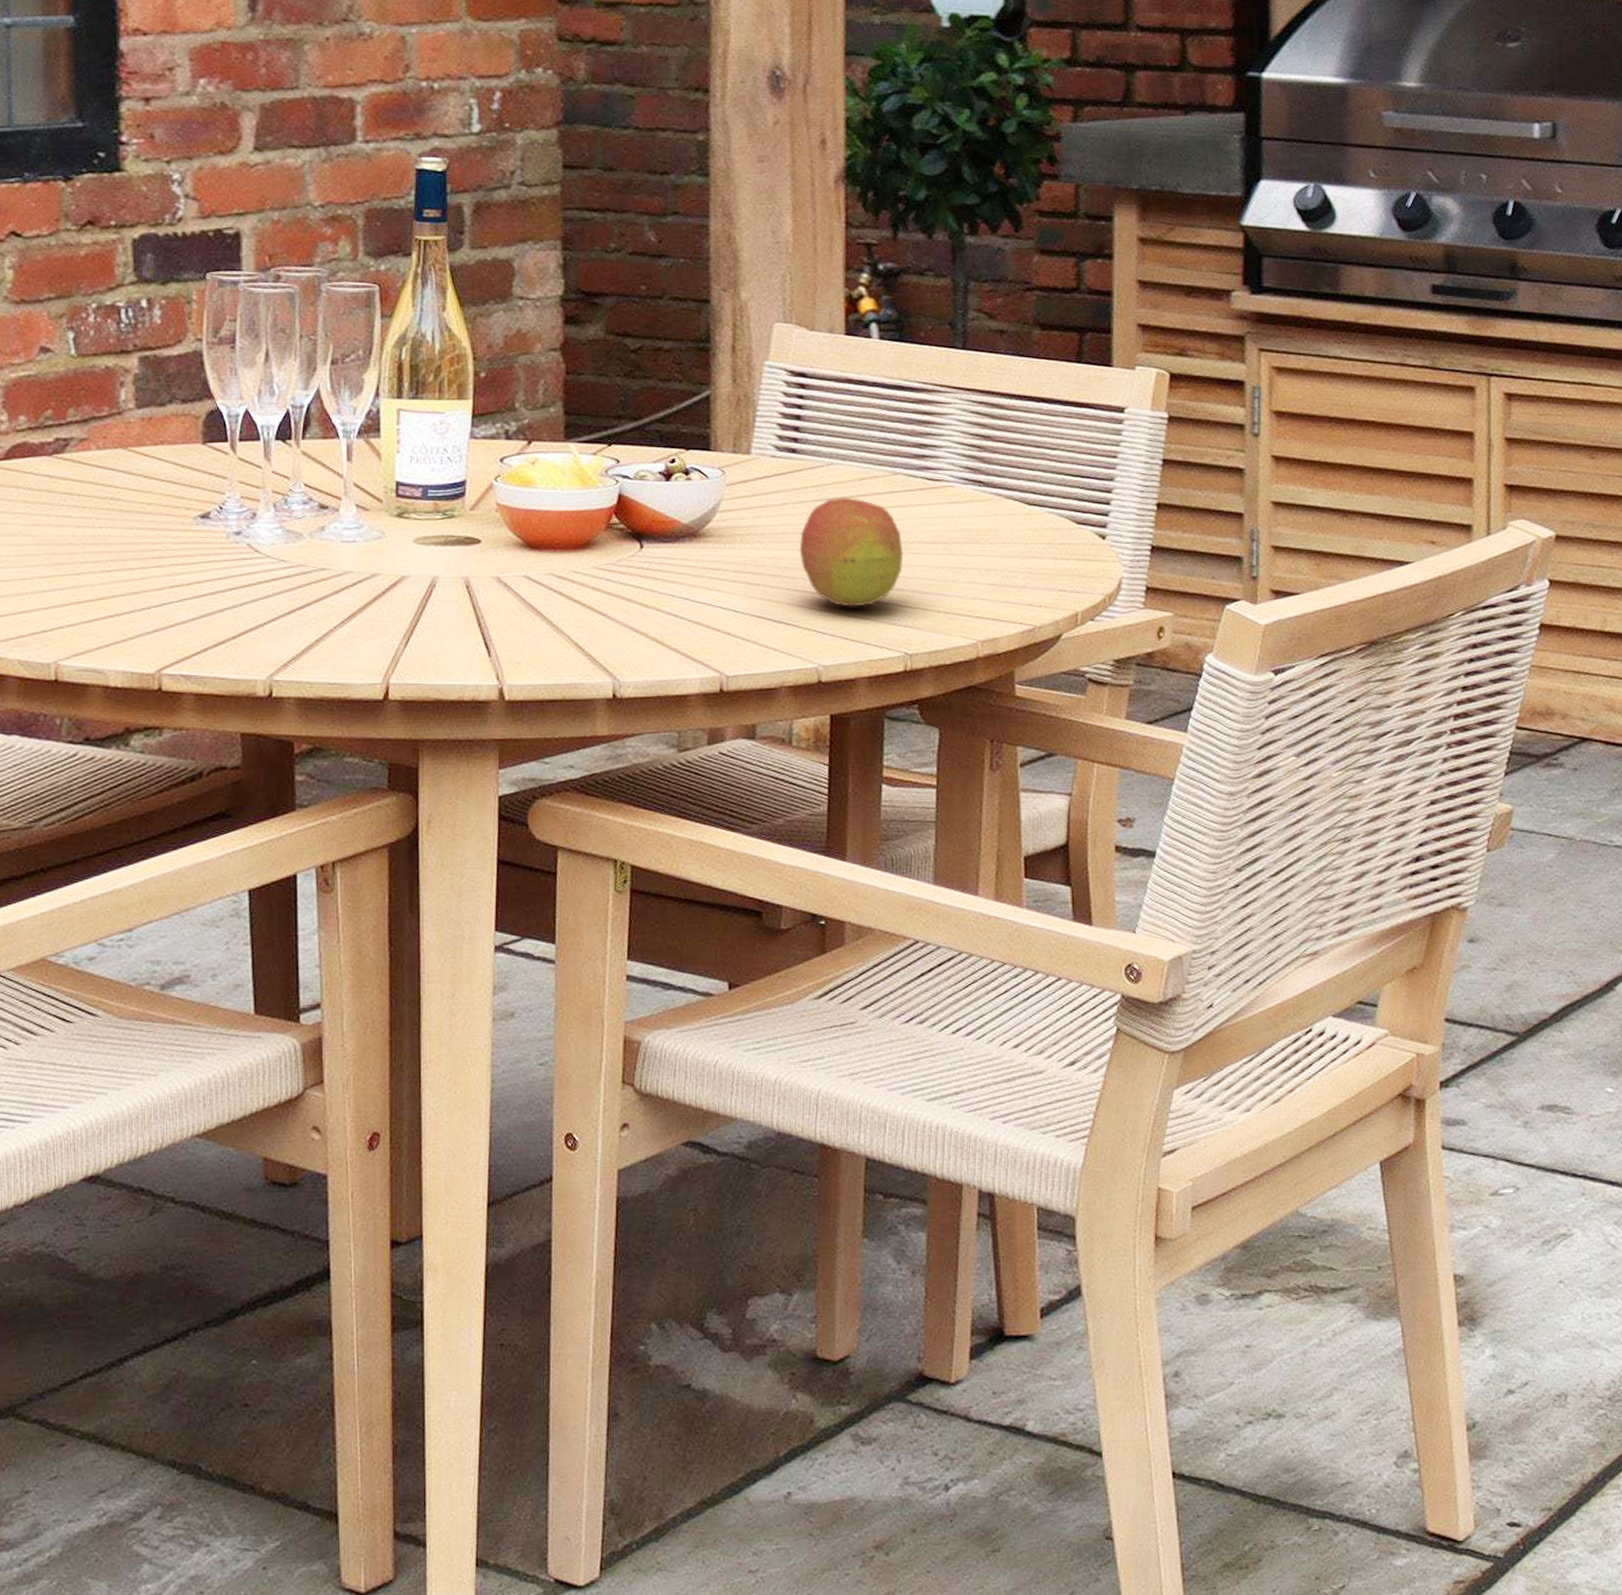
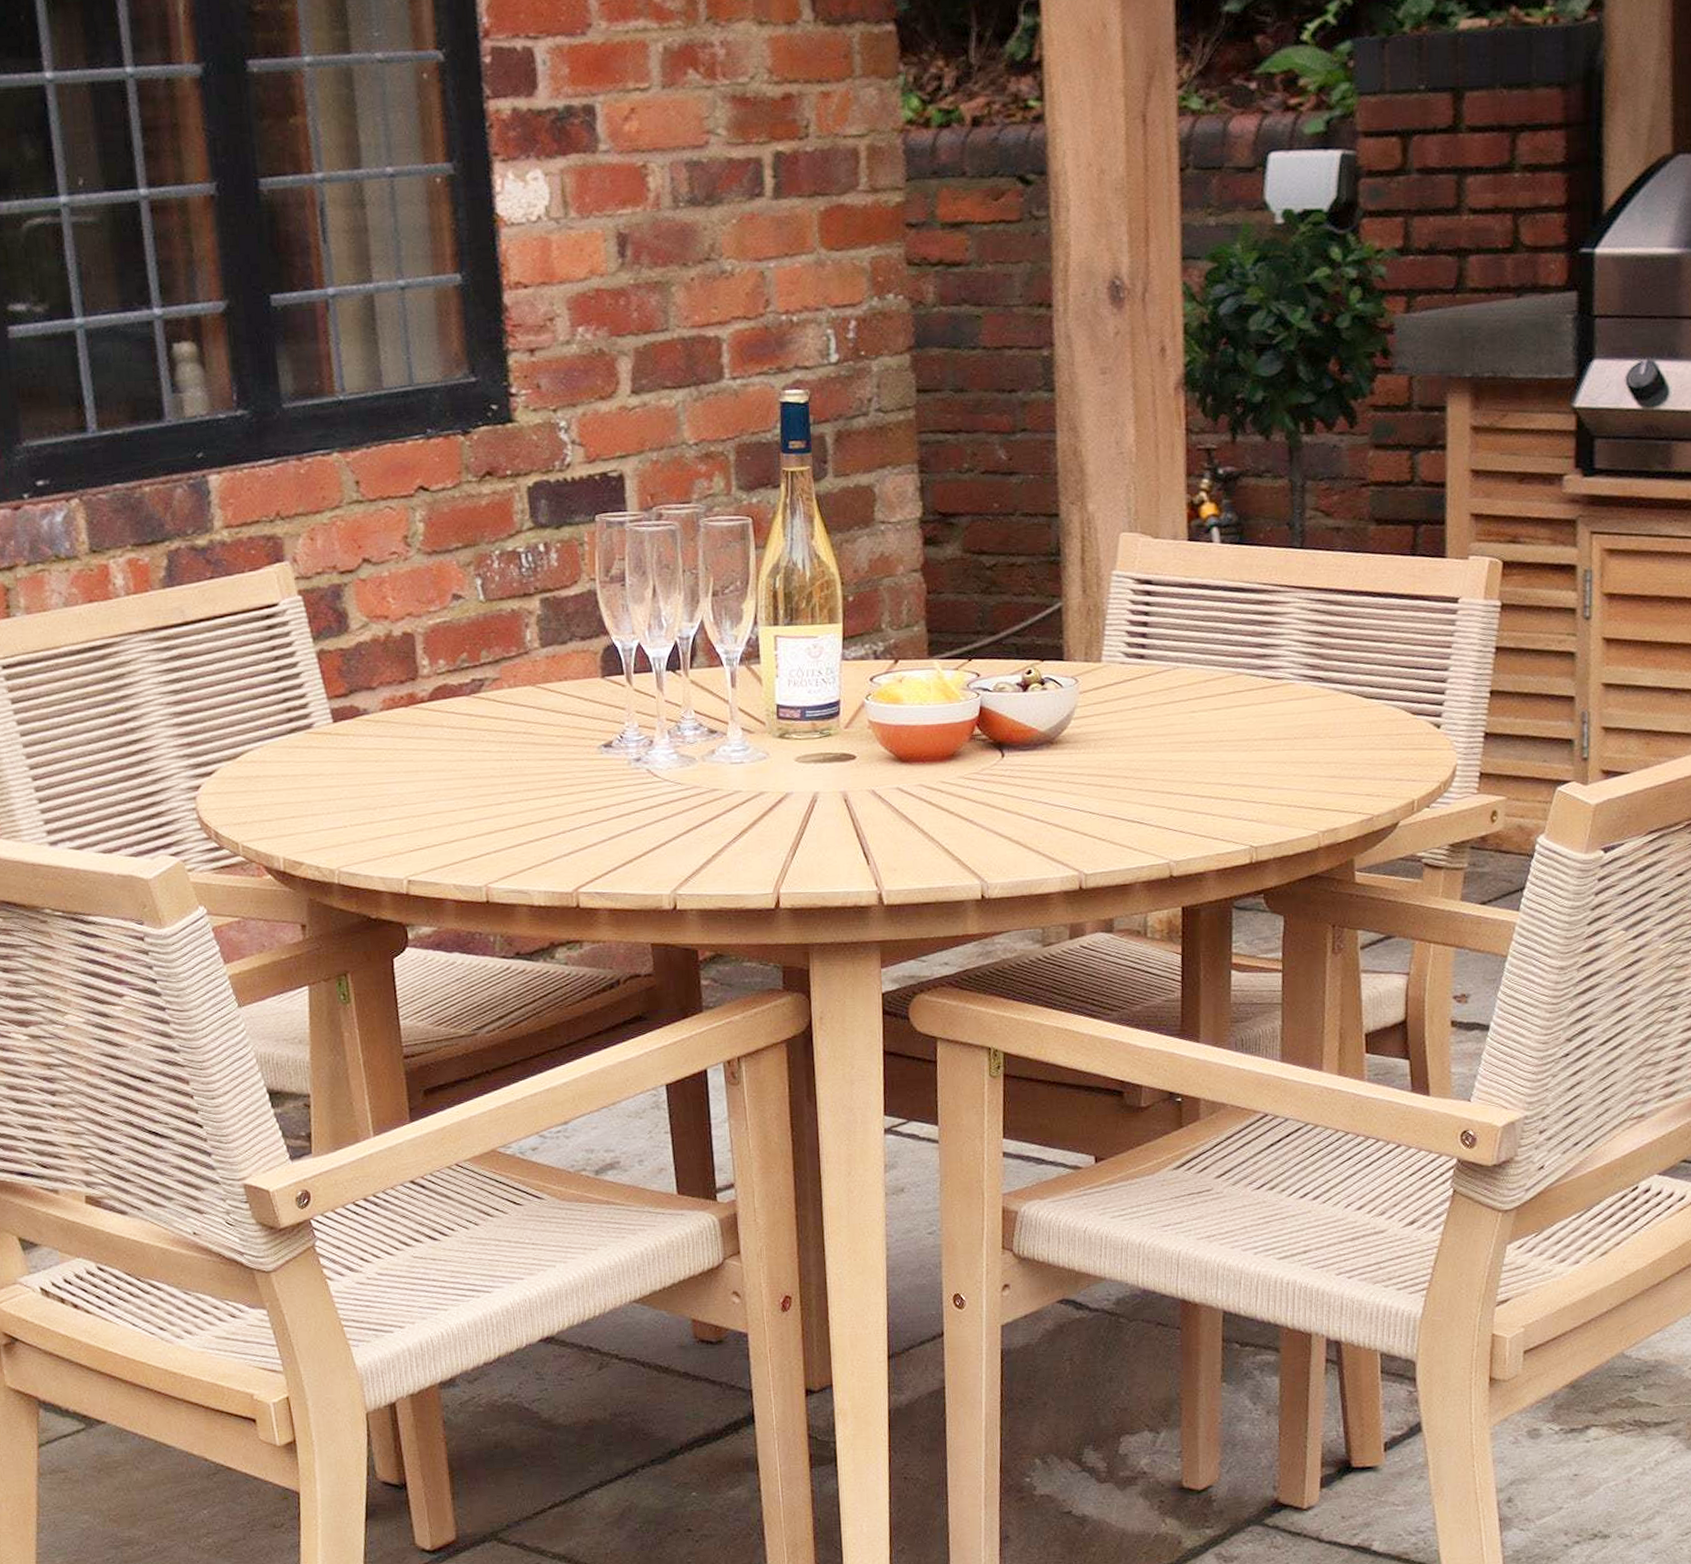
fruit: present [799,497,903,608] -> none [1149,699,1247,806]

